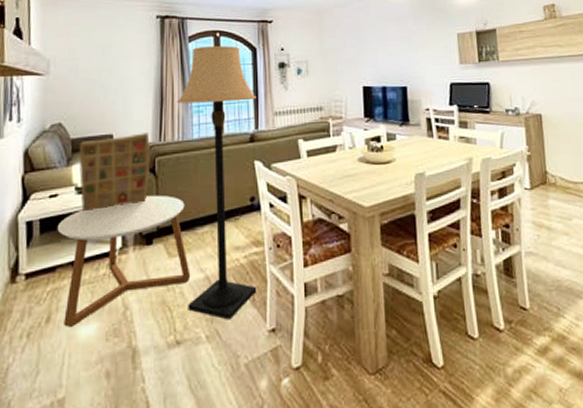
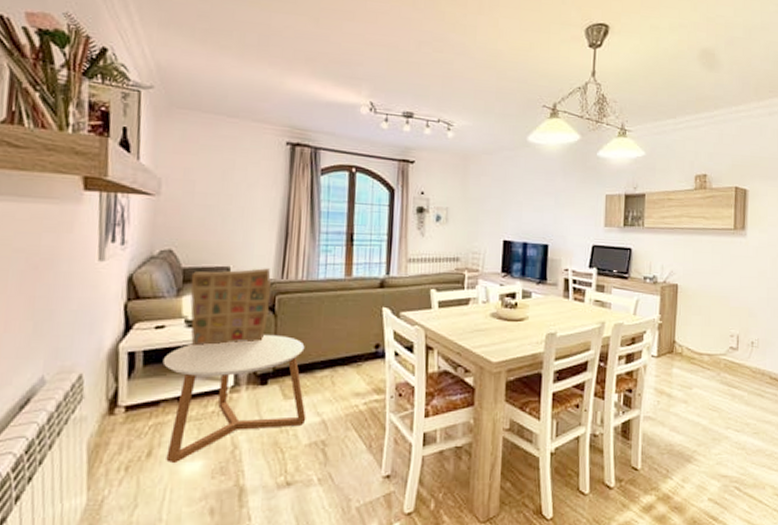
lamp: present [177,46,257,320] -> none [301,181,391,464]

